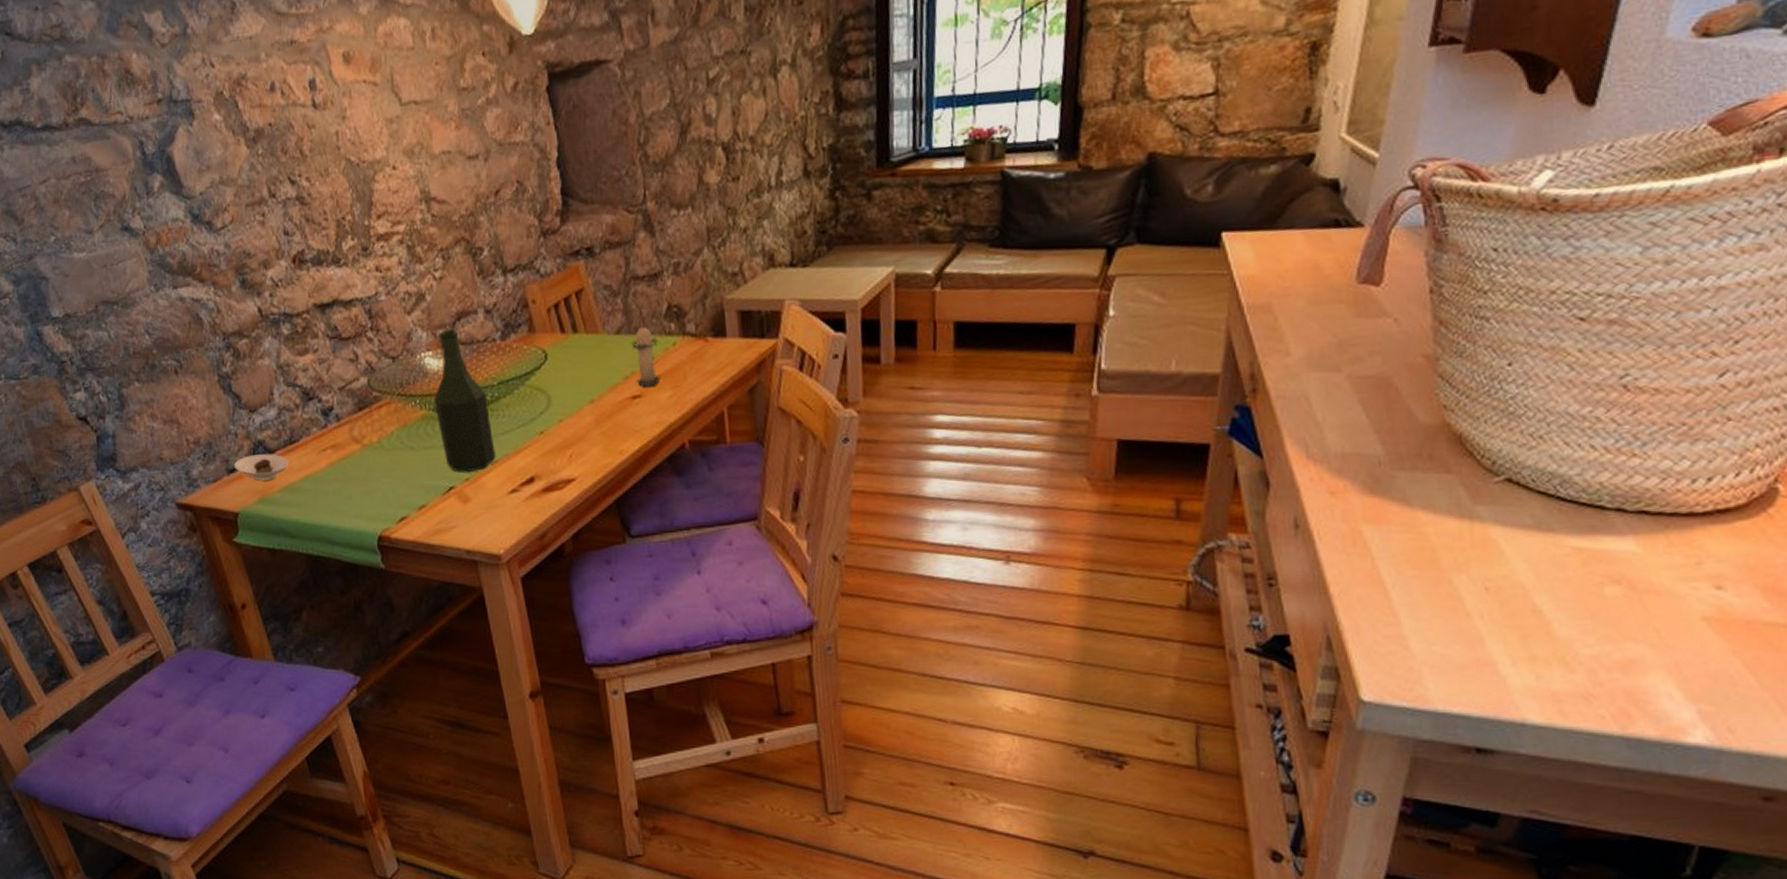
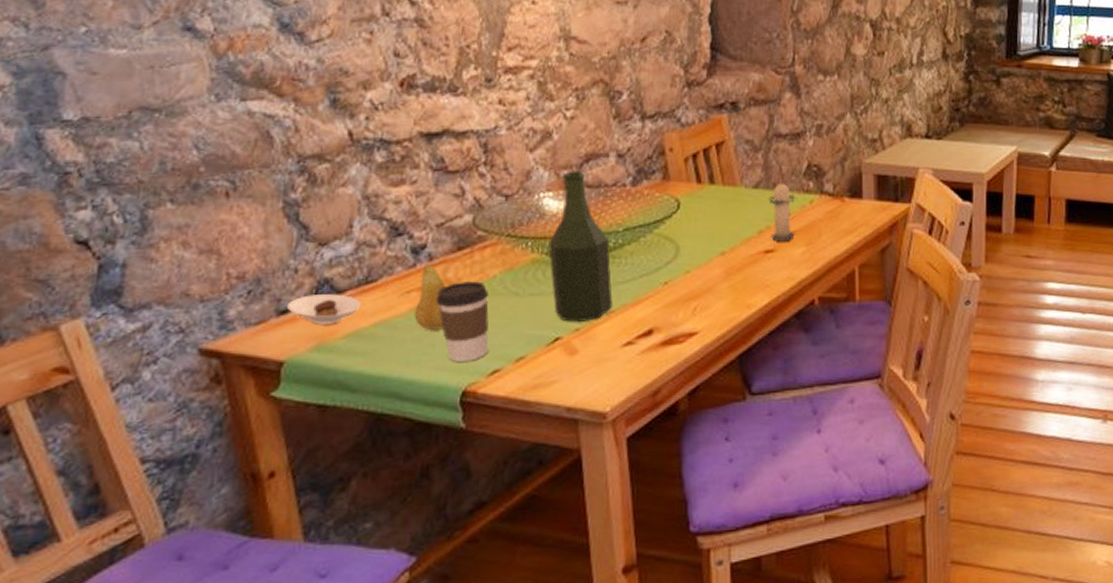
fruit: none [331,424,356,483] -> present [414,263,445,330]
coffee cup: none [346,438,395,511] -> present [435,281,489,362]

